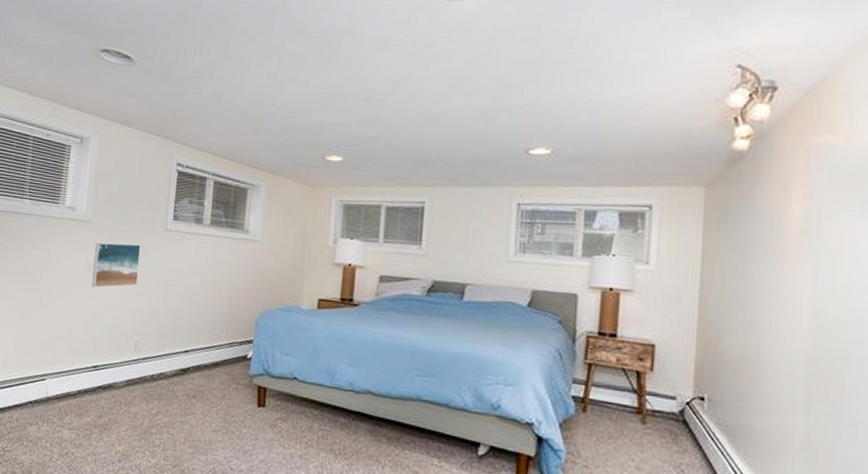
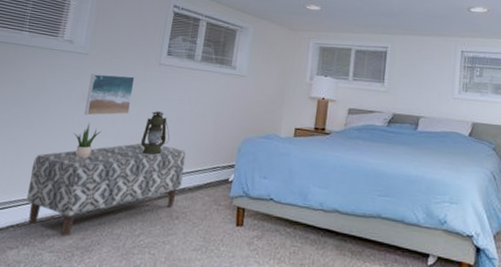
bench: none [41,316,199,414] -> present [26,142,186,237]
potted plant: none [83,295,110,334] -> present [74,122,101,159]
lantern: none [152,281,182,330] -> present [141,110,170,156]

